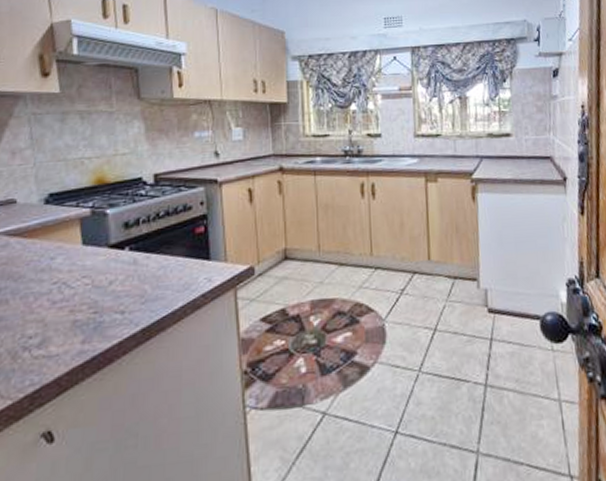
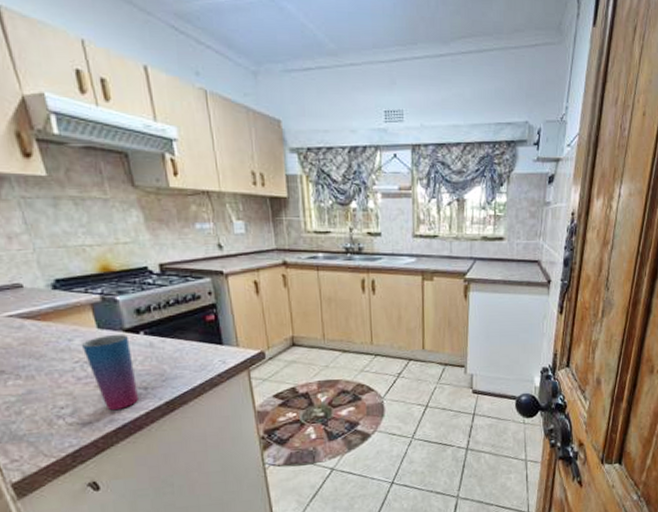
cup: none [62,250,114,341] -> present [81,334,138,411]

